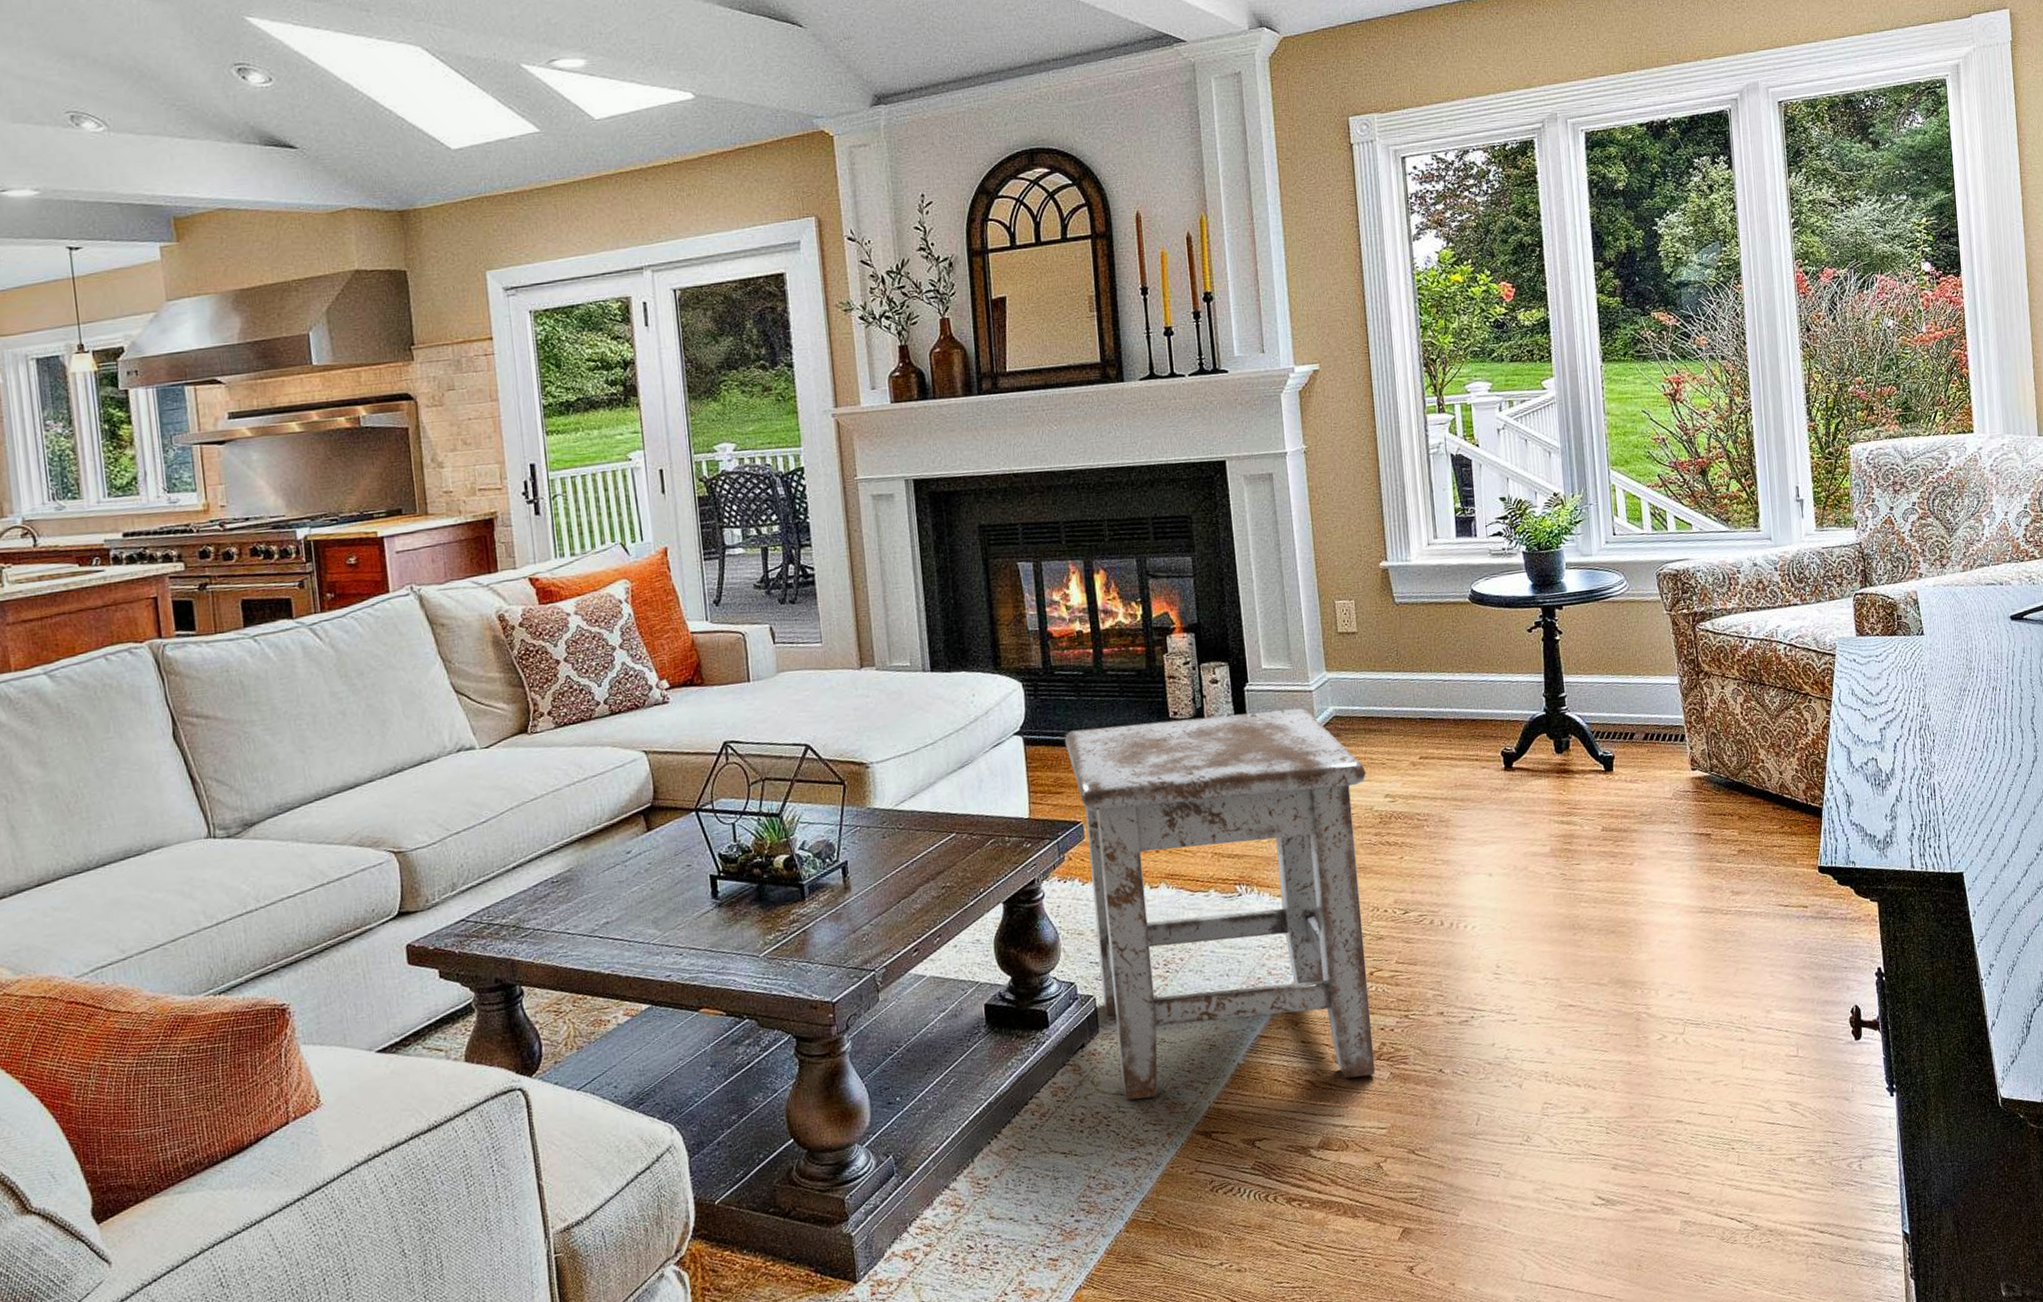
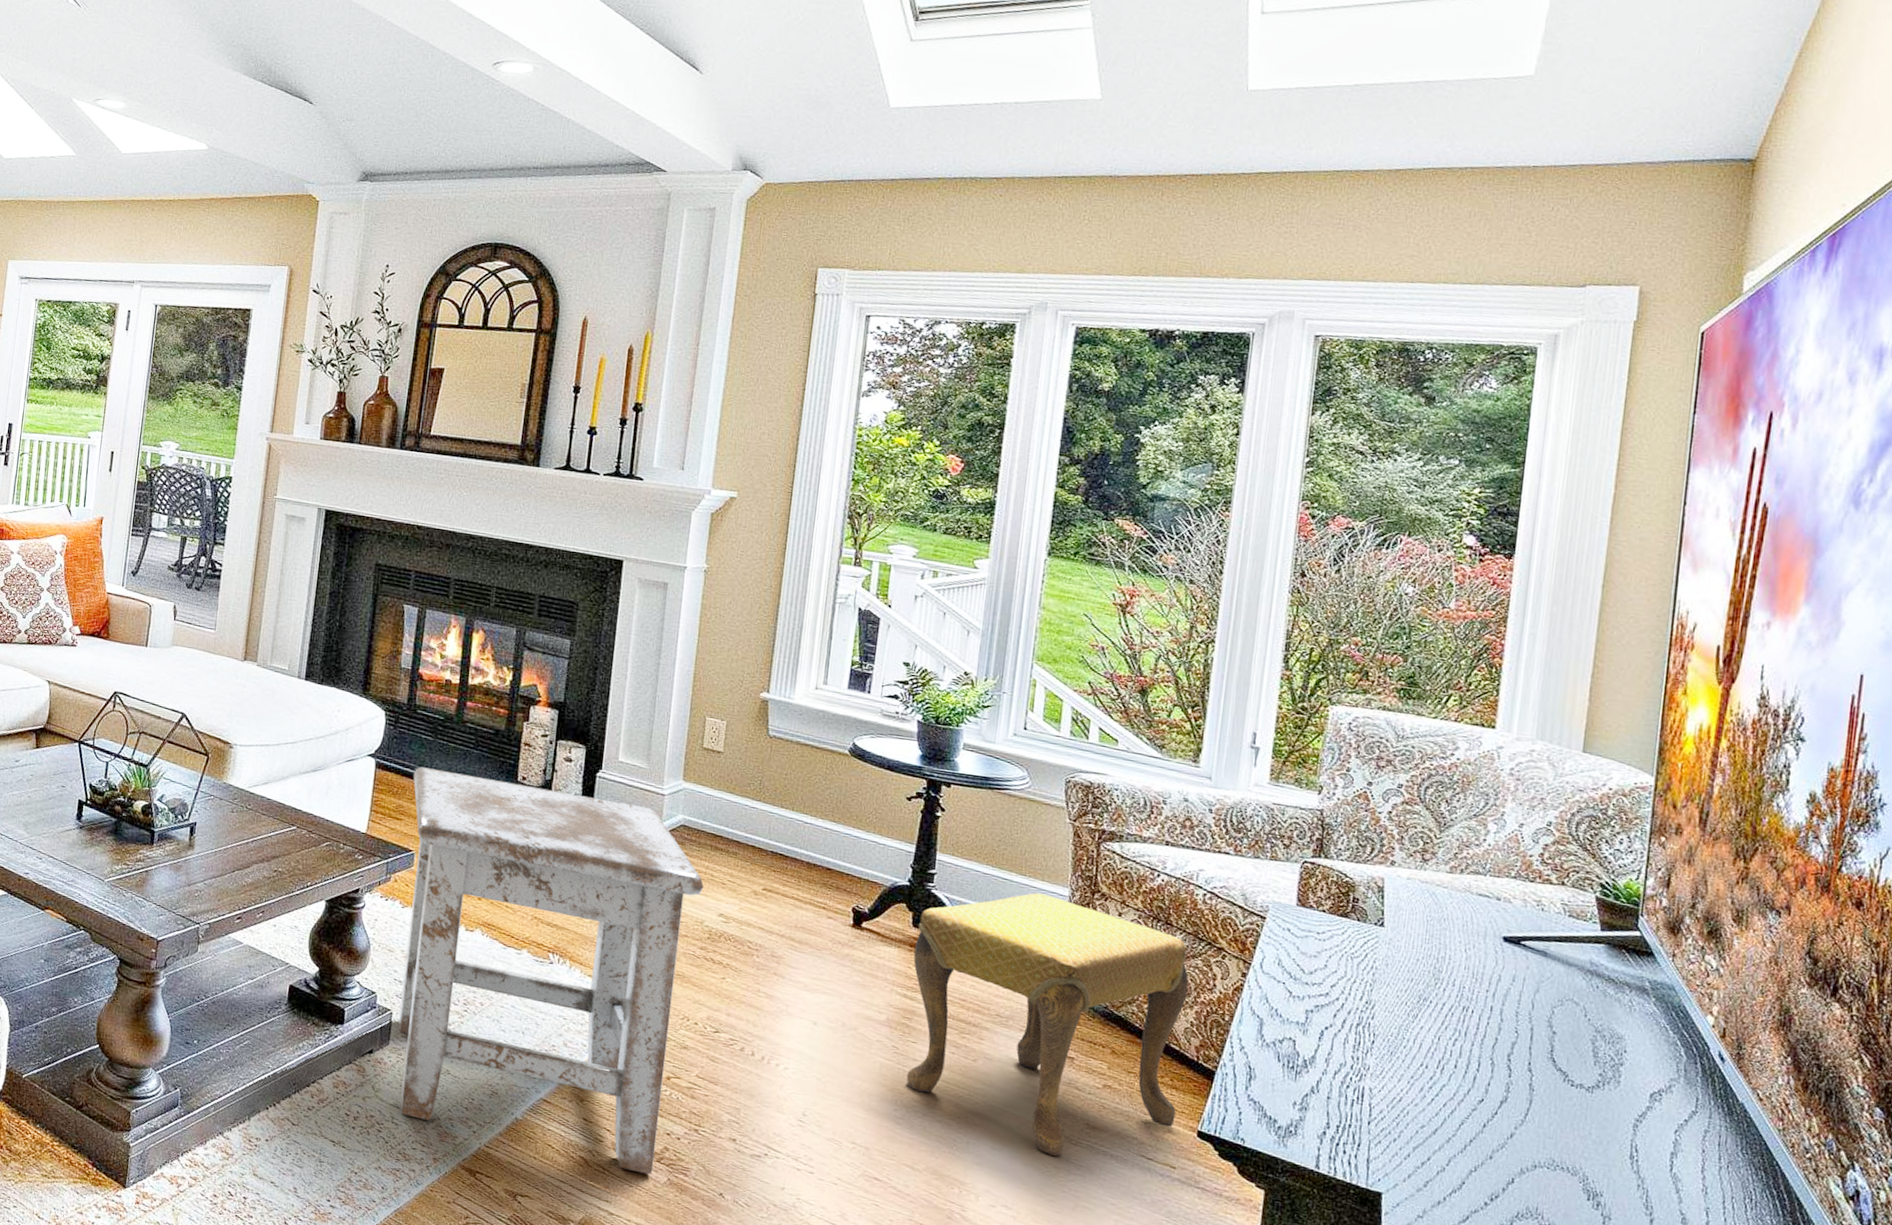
footstool: none [1560,687,1799,931] -> present [906,892,1189,1156]

